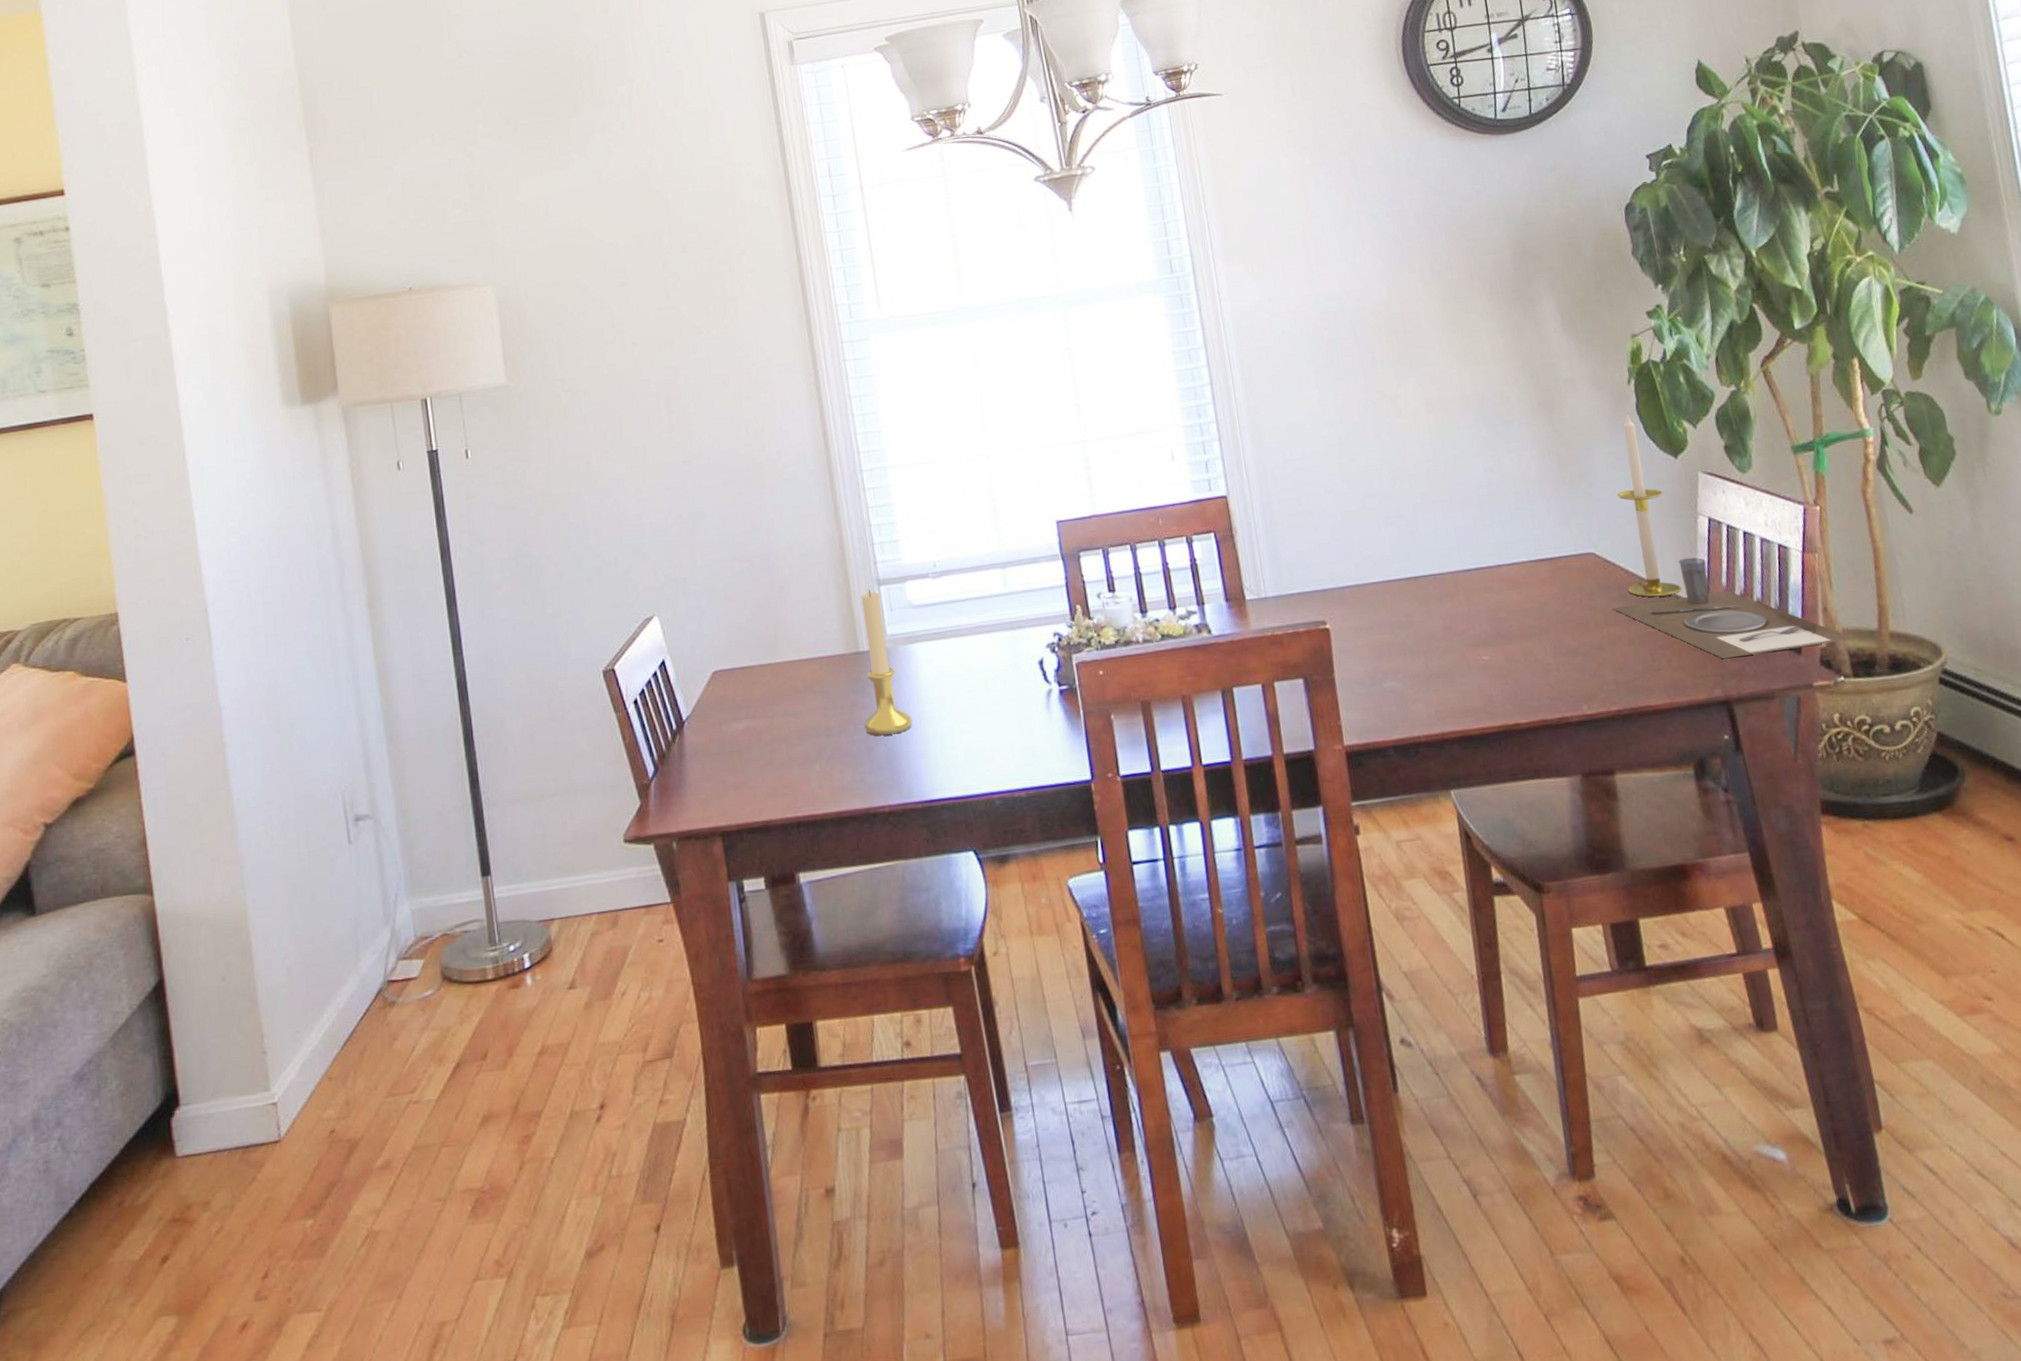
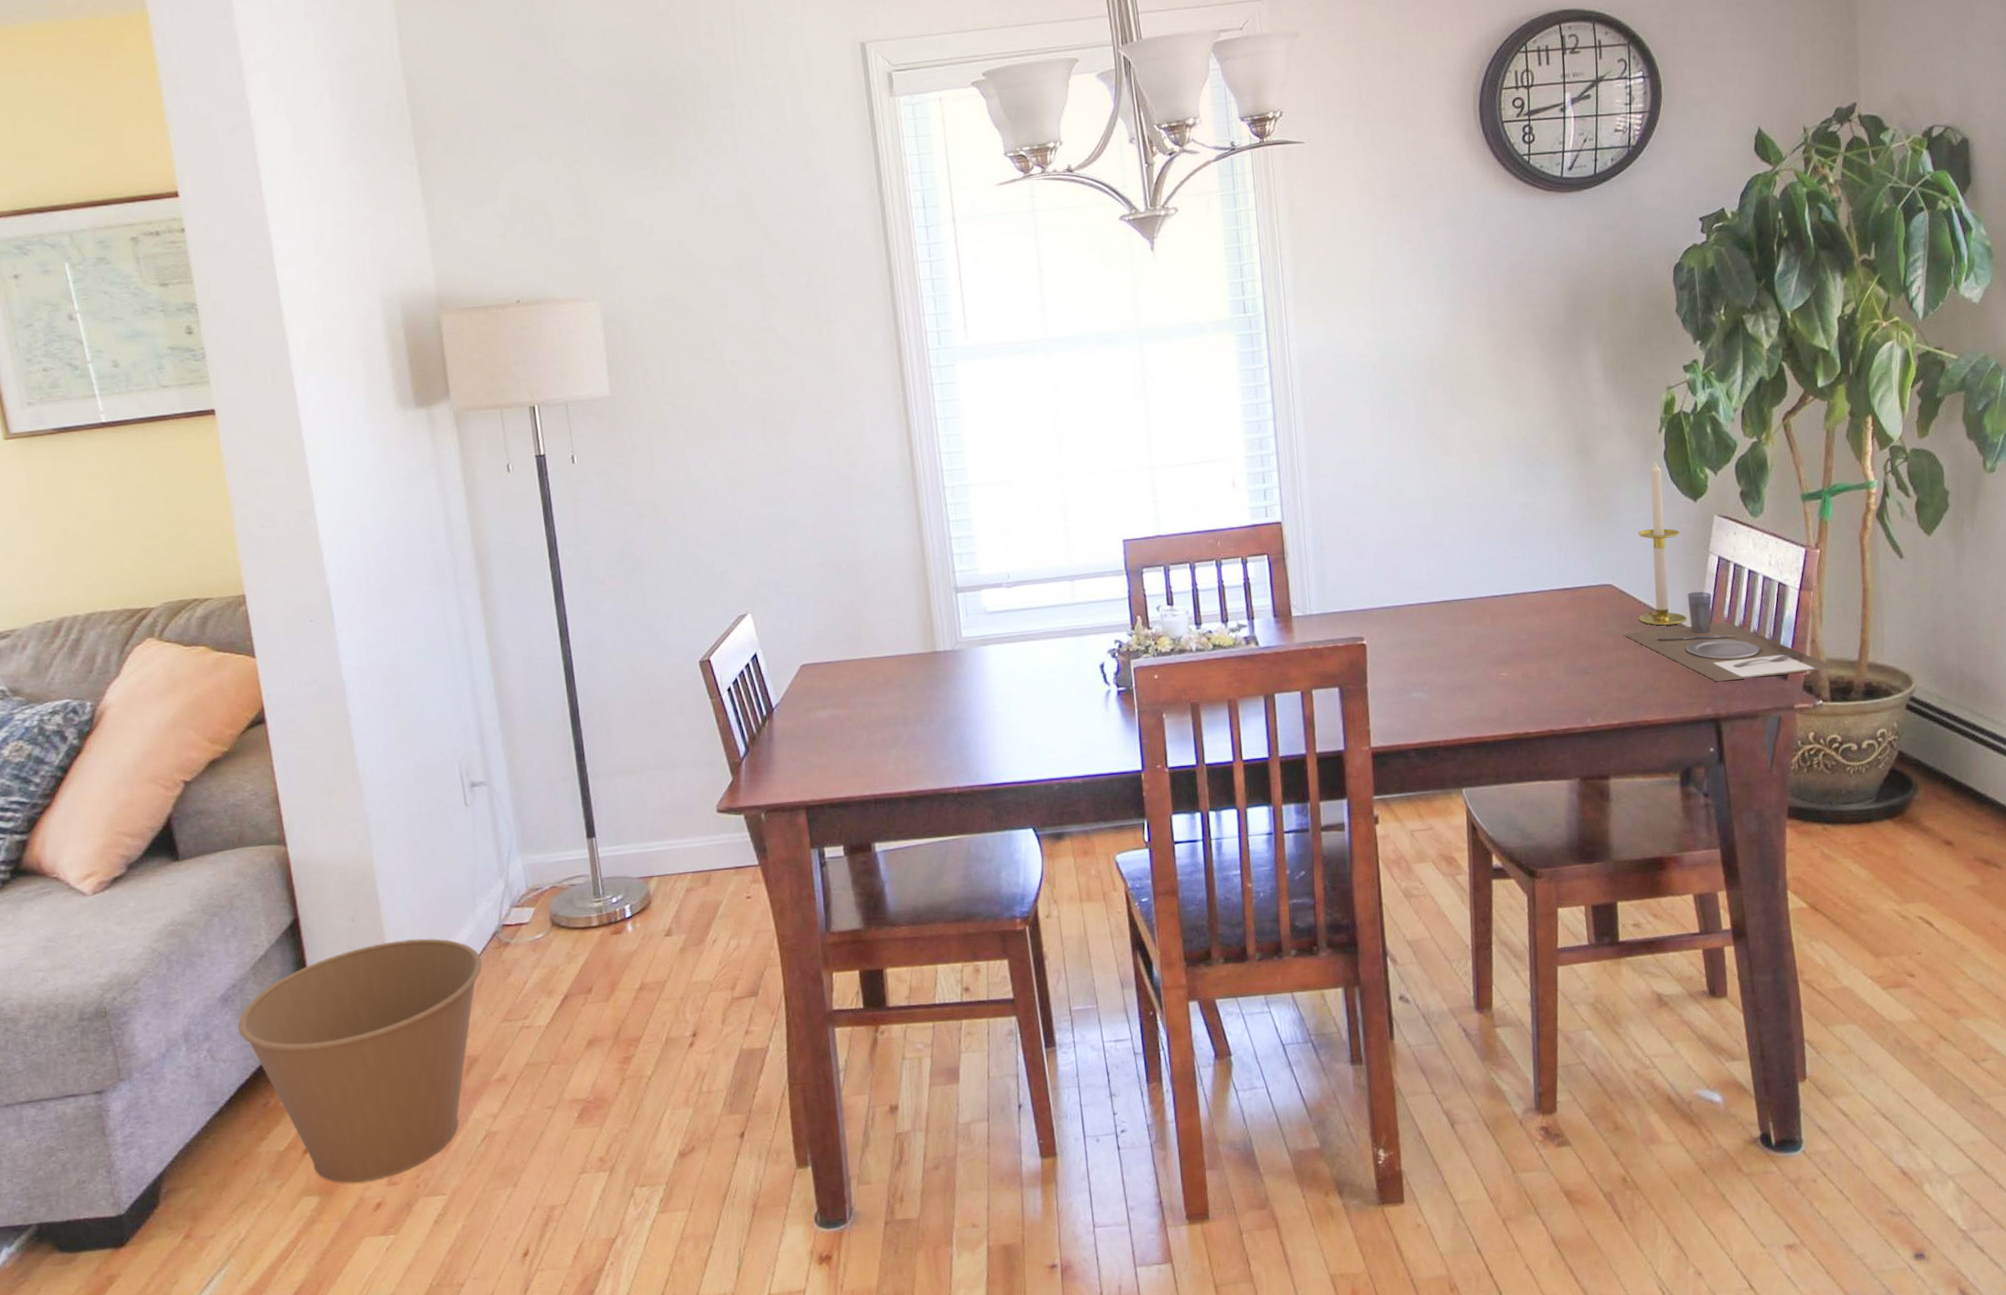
basket: none [92,999,365,1299] -> present [237,938,482,1184]
candle holder: present [861,589,913,736] -> none [938,596,983,727]

